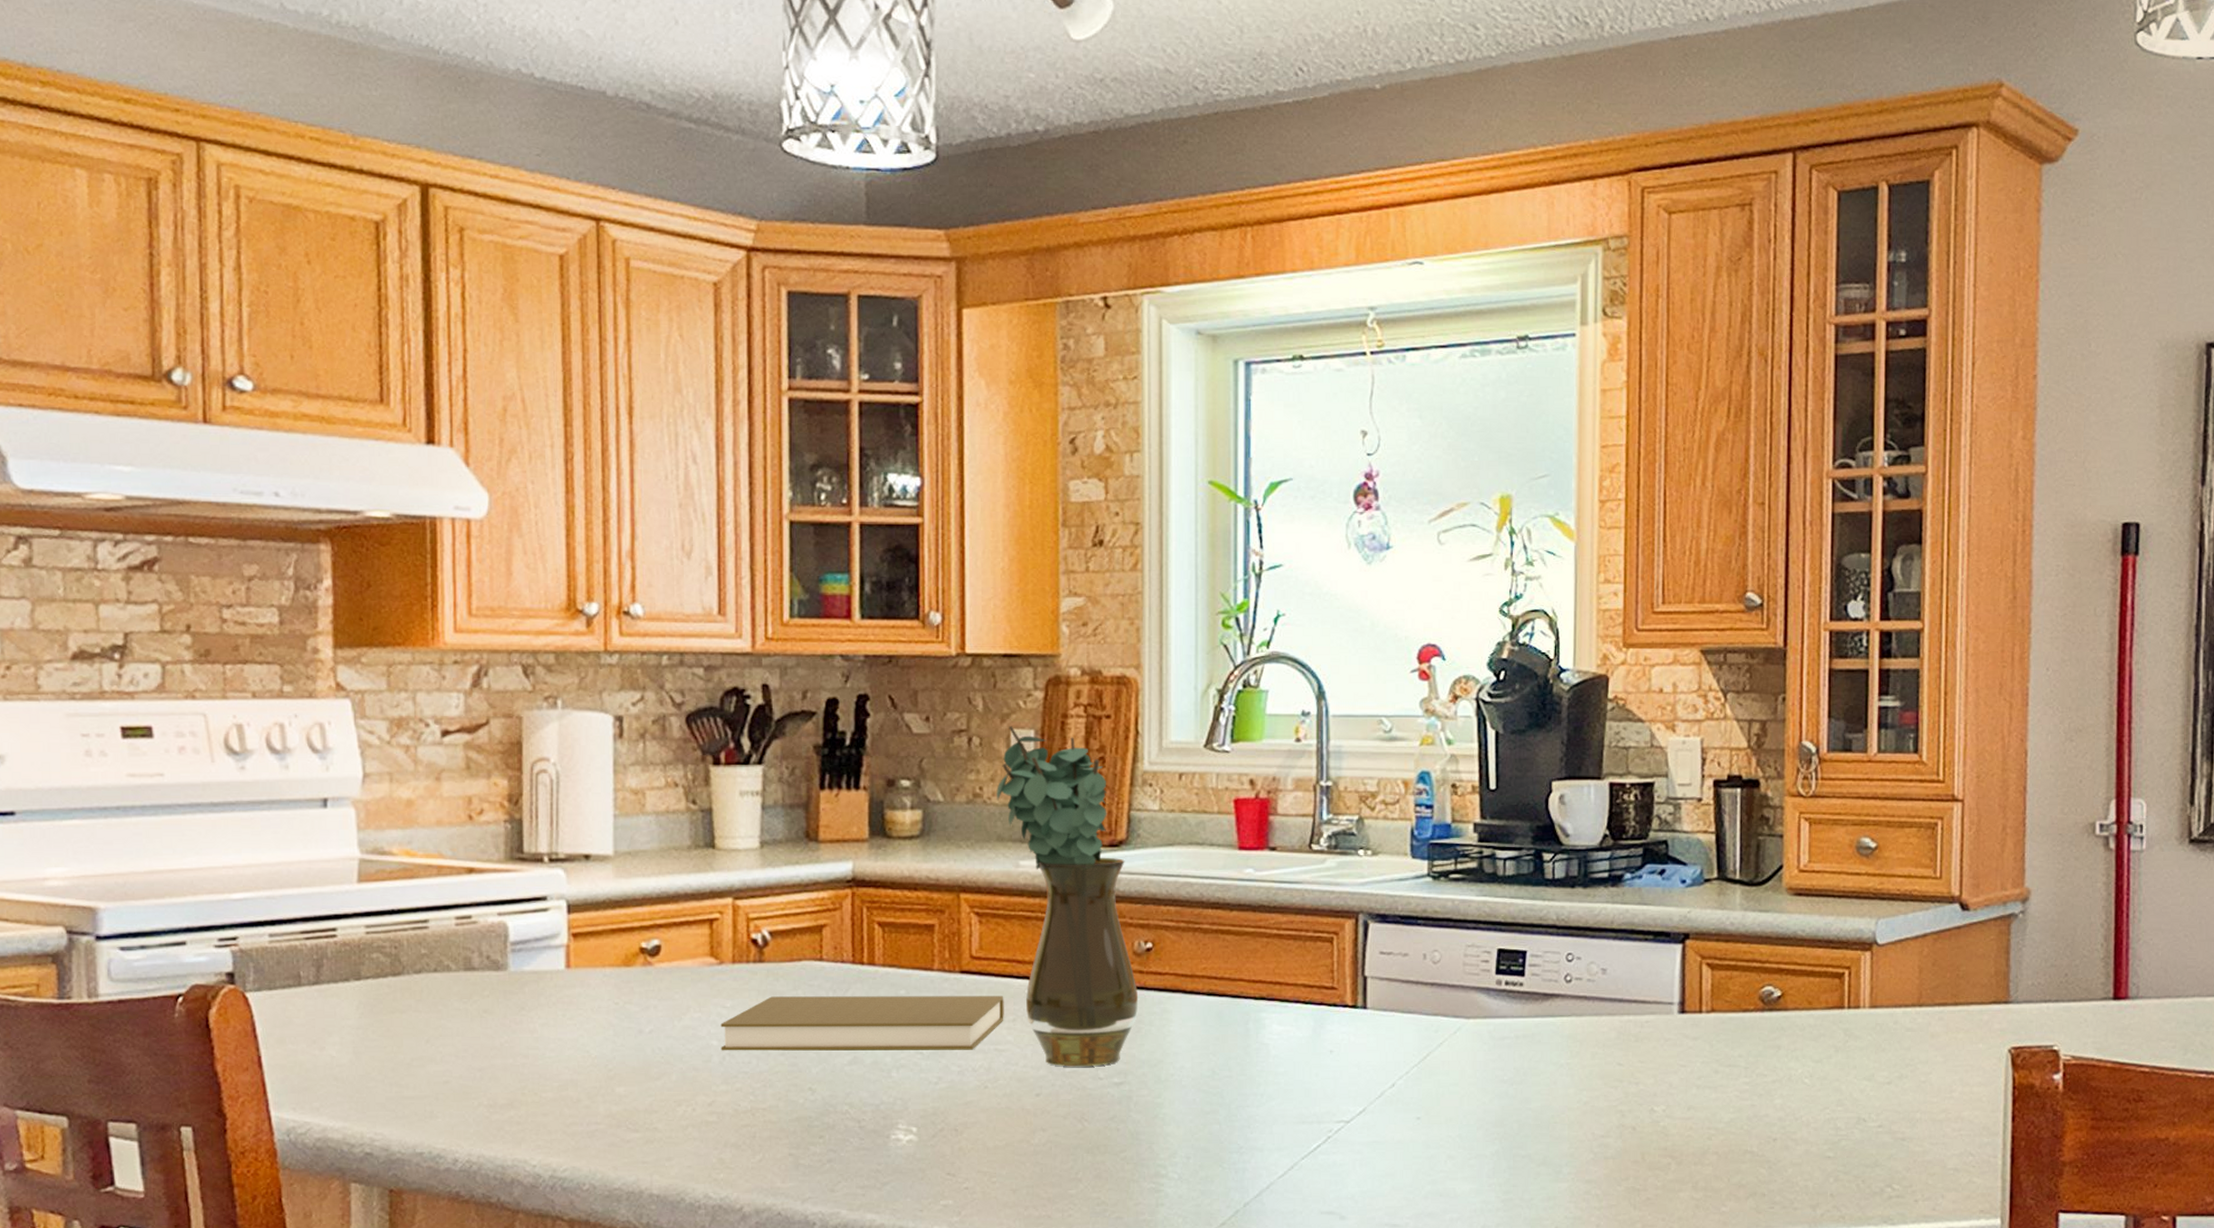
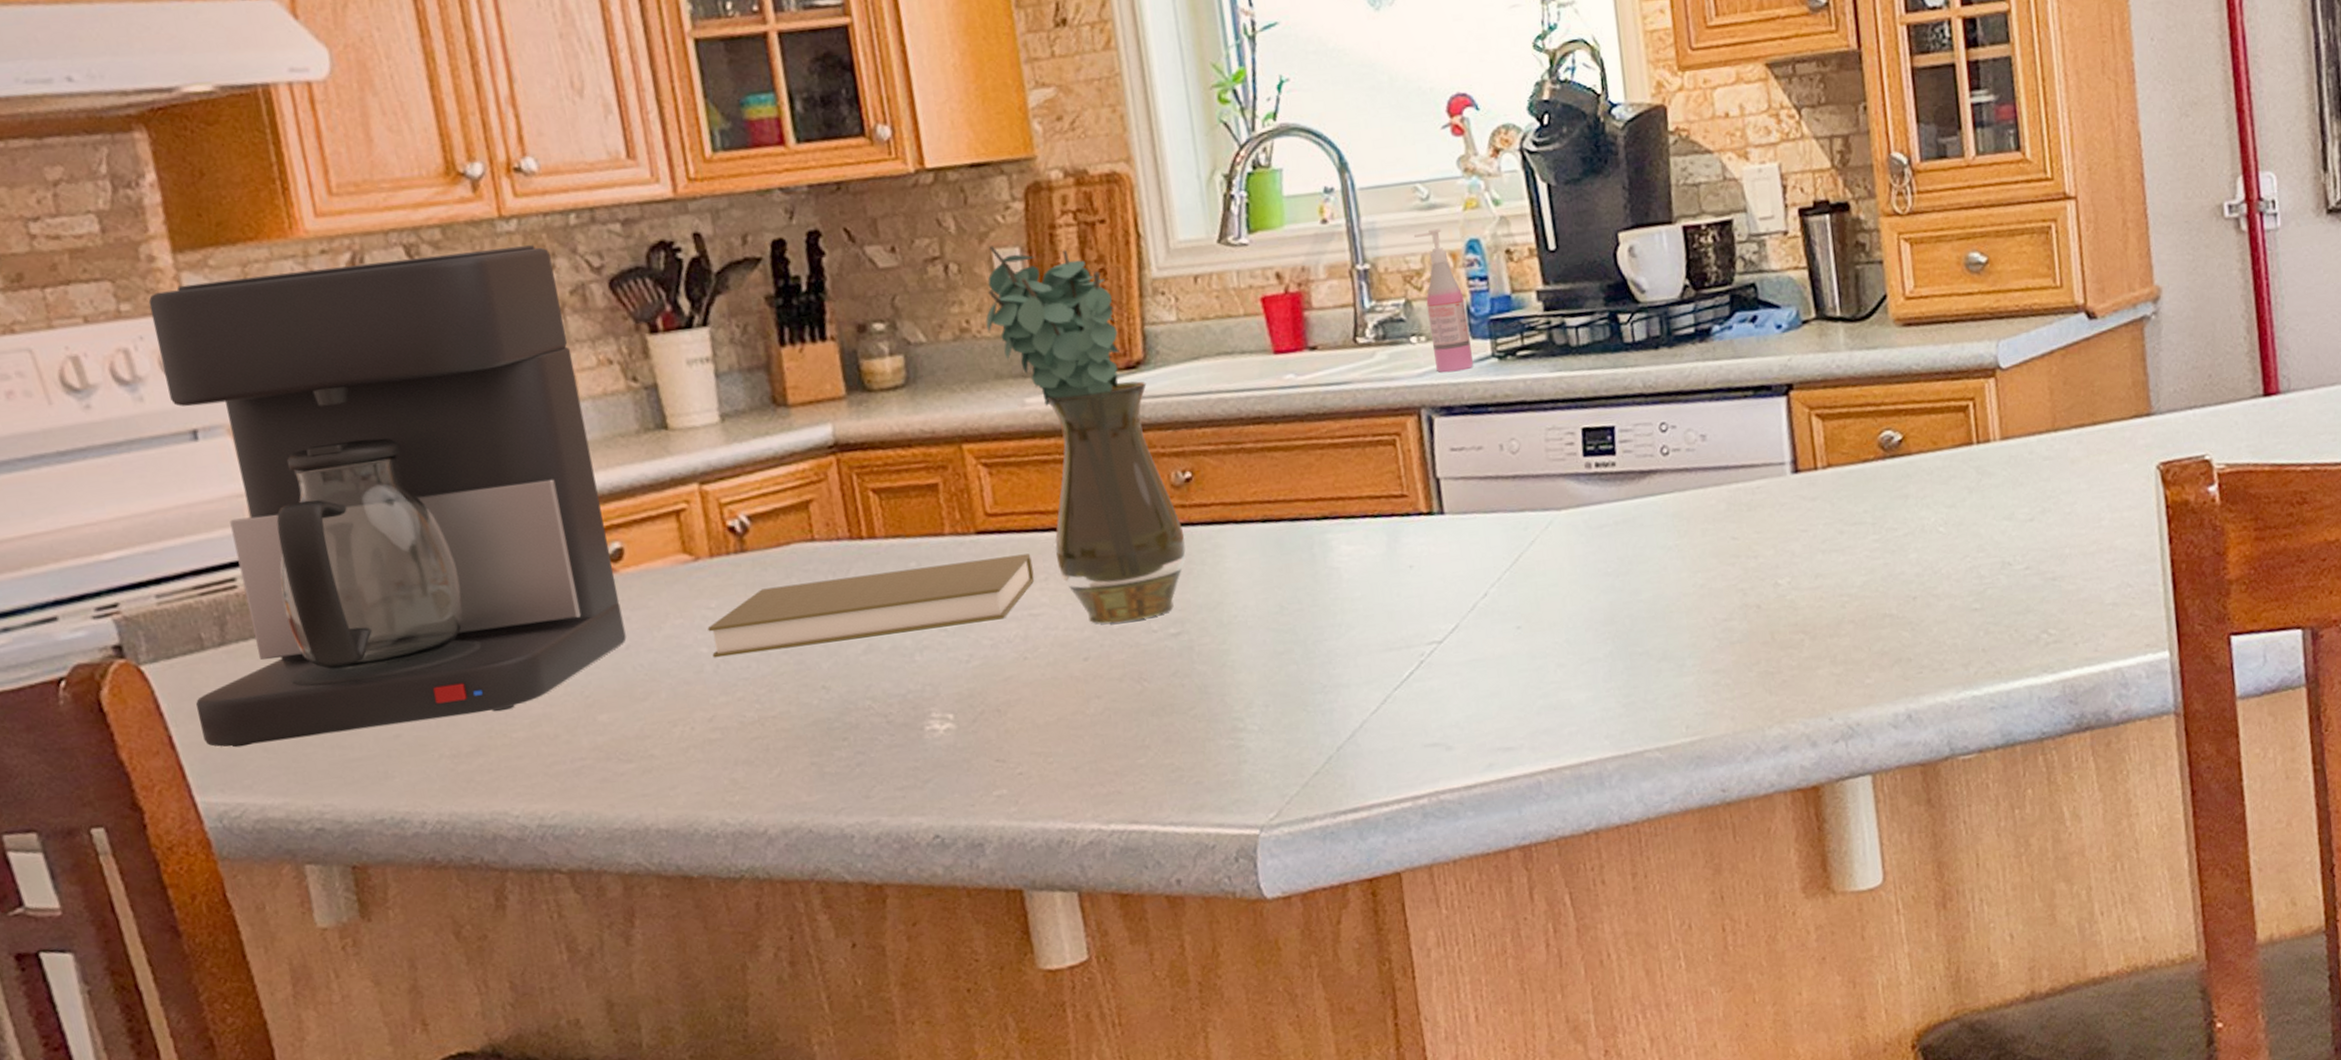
coffee maker: none [286,676,651,1074] -> present [148,245,627,748]
soap dispenser: none [1373,758,1411,885] -> present [1413,228,1474,373]

